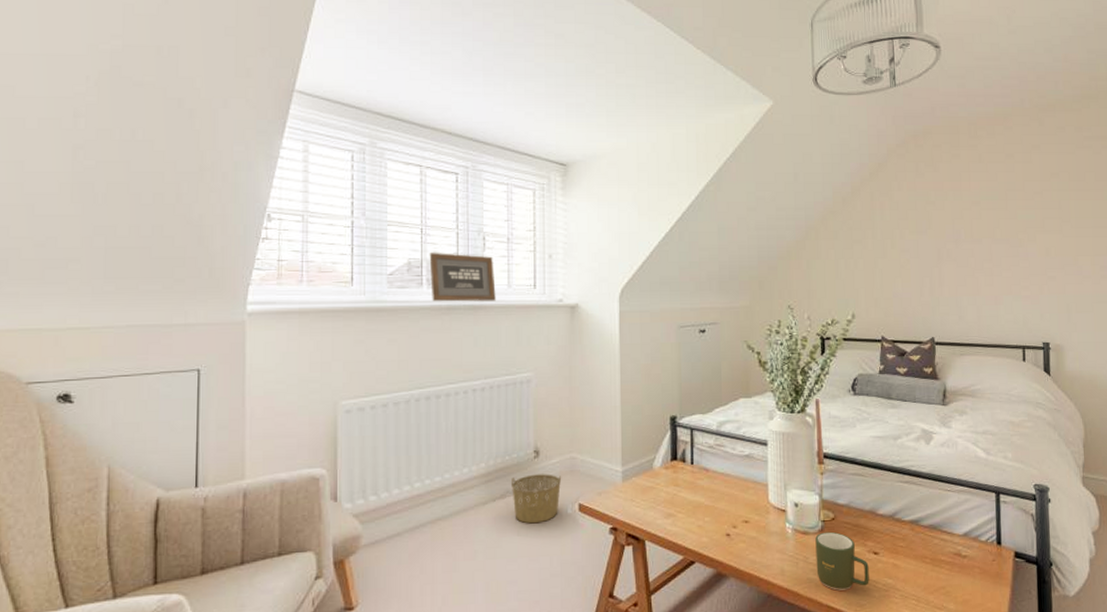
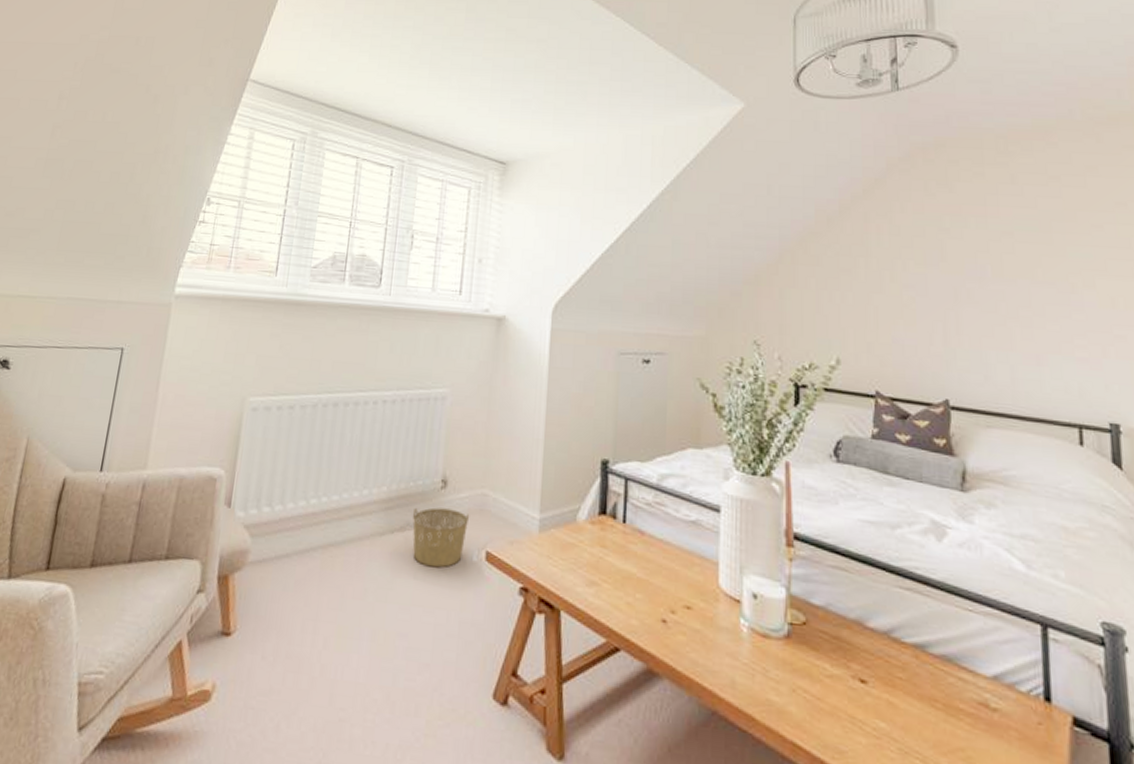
picture frame: present [429,253,496,302] -> none [352,248,420,305]
mug: present [815,531,869,591] -> none [779,638,853,726]

